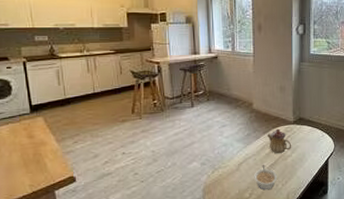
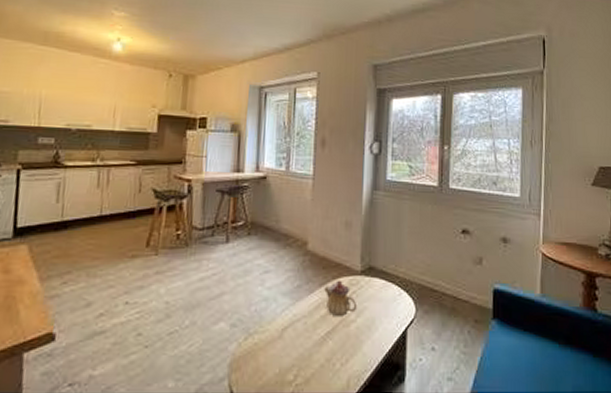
legume: present [254,165,278,190] -> none [302,332,336,371]

